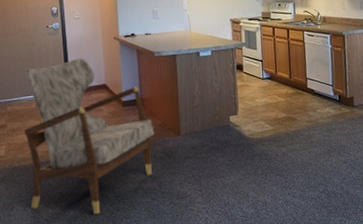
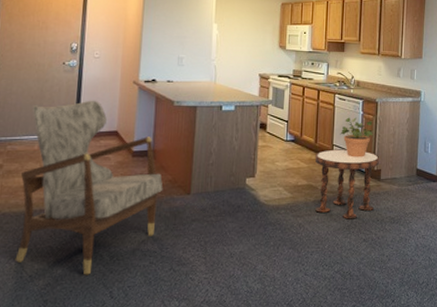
side table: none [291,81,351,145] -> present [314,149,379,219]
potted plant: none [312,51,344,88] -> present [340,117,375,157]

